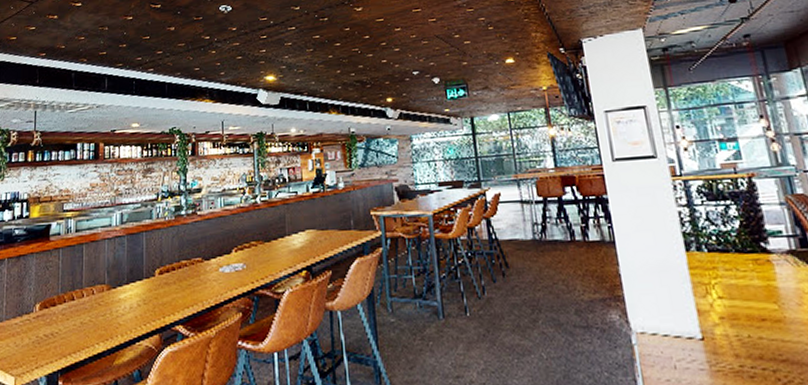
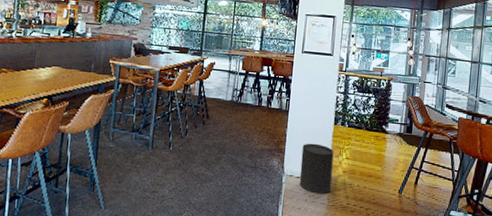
trash can: none [648,282,710,356] -> present [299,143,334,195]

